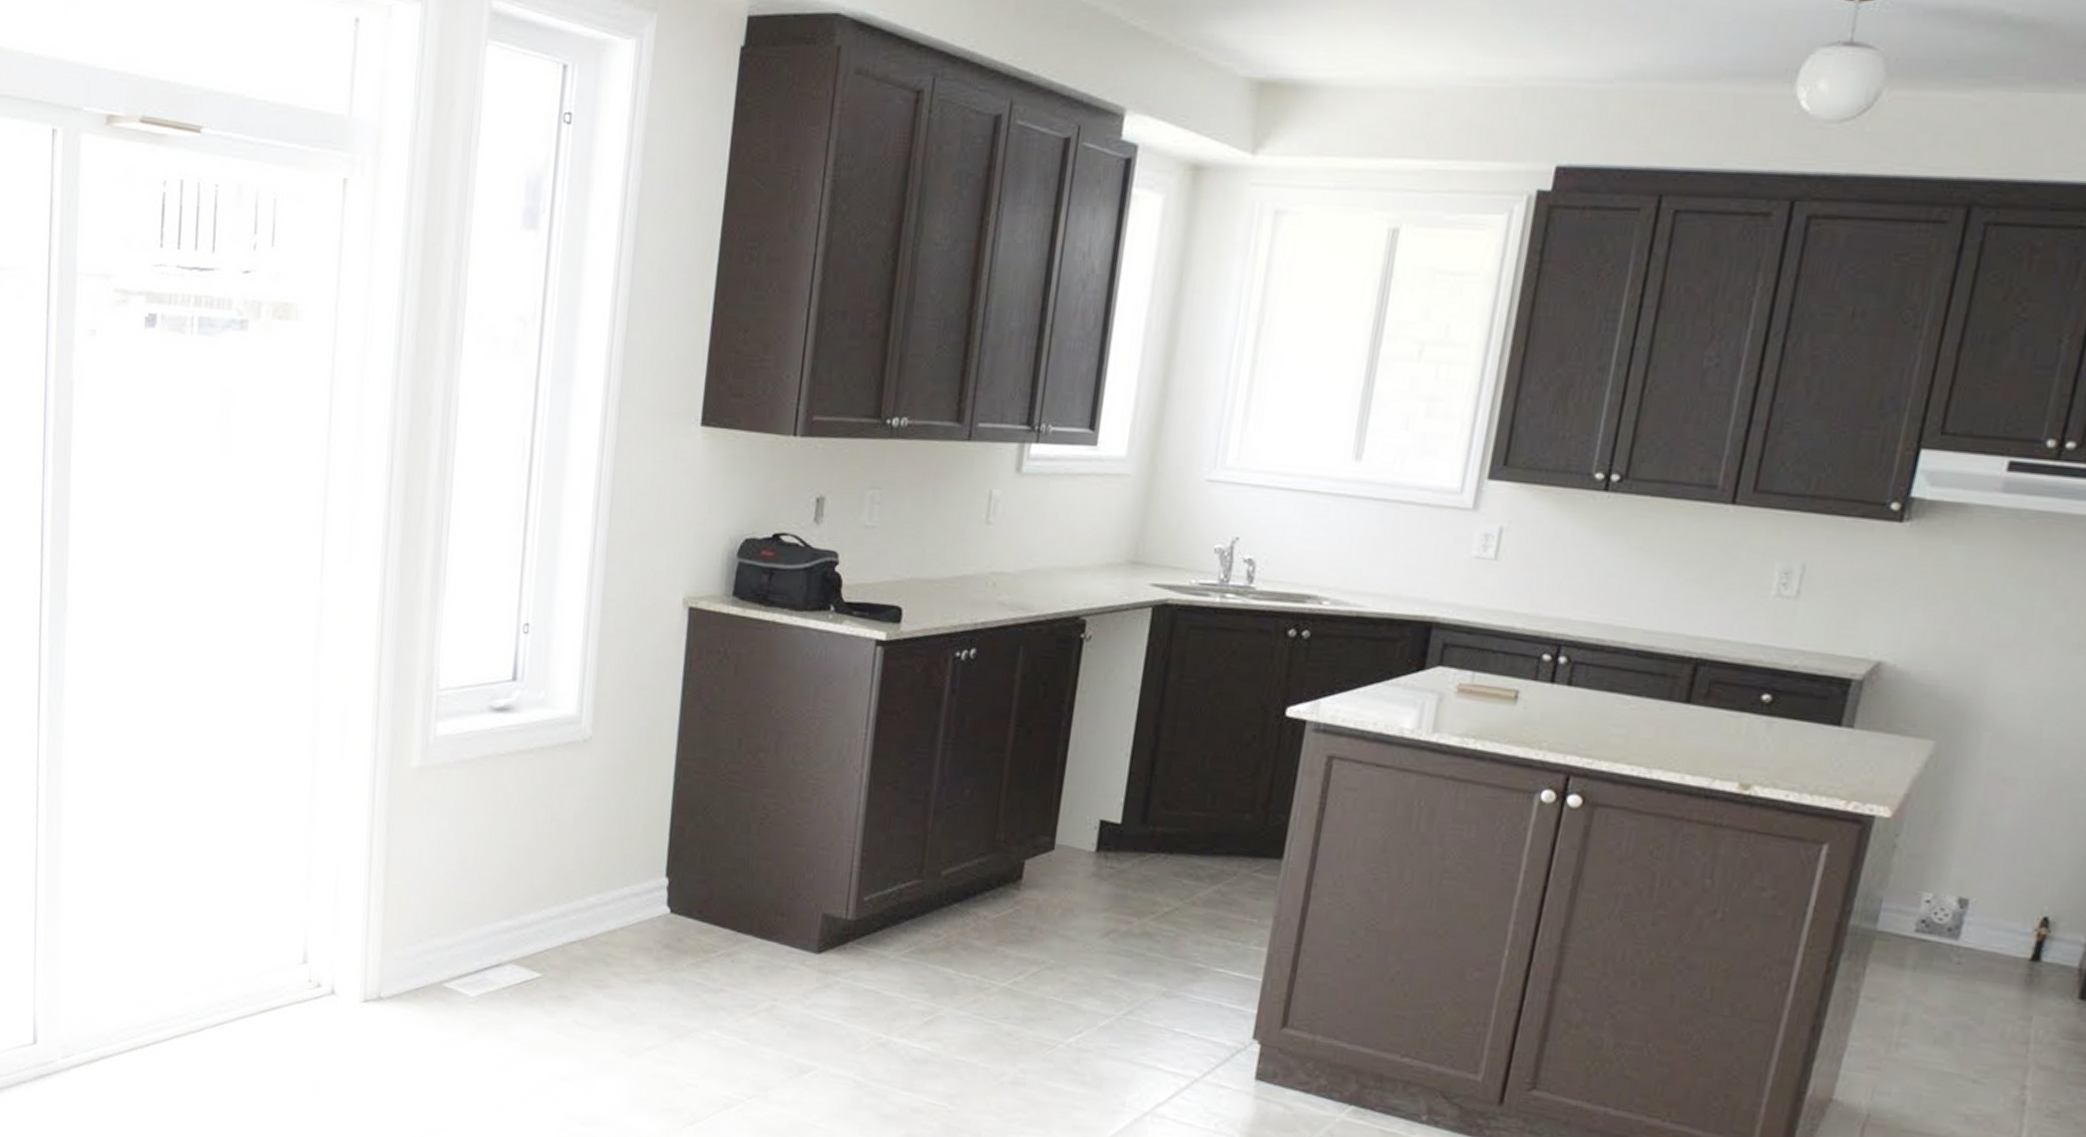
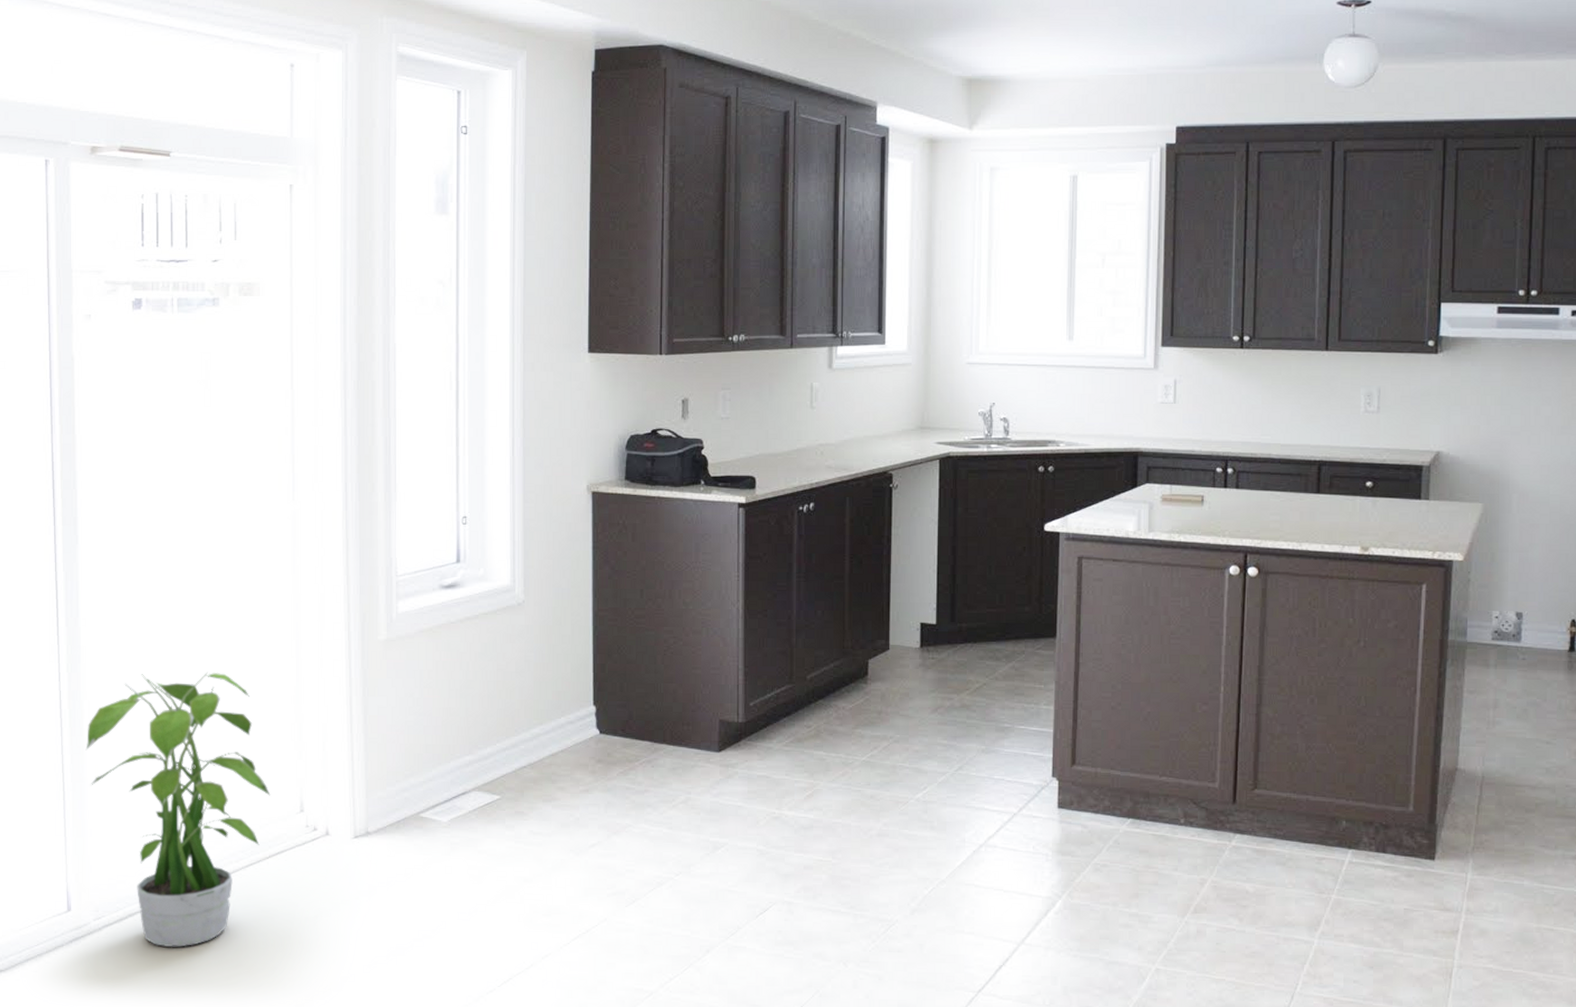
potted plant: none [62,777,270,1102] -> present [85,672,271,947]

